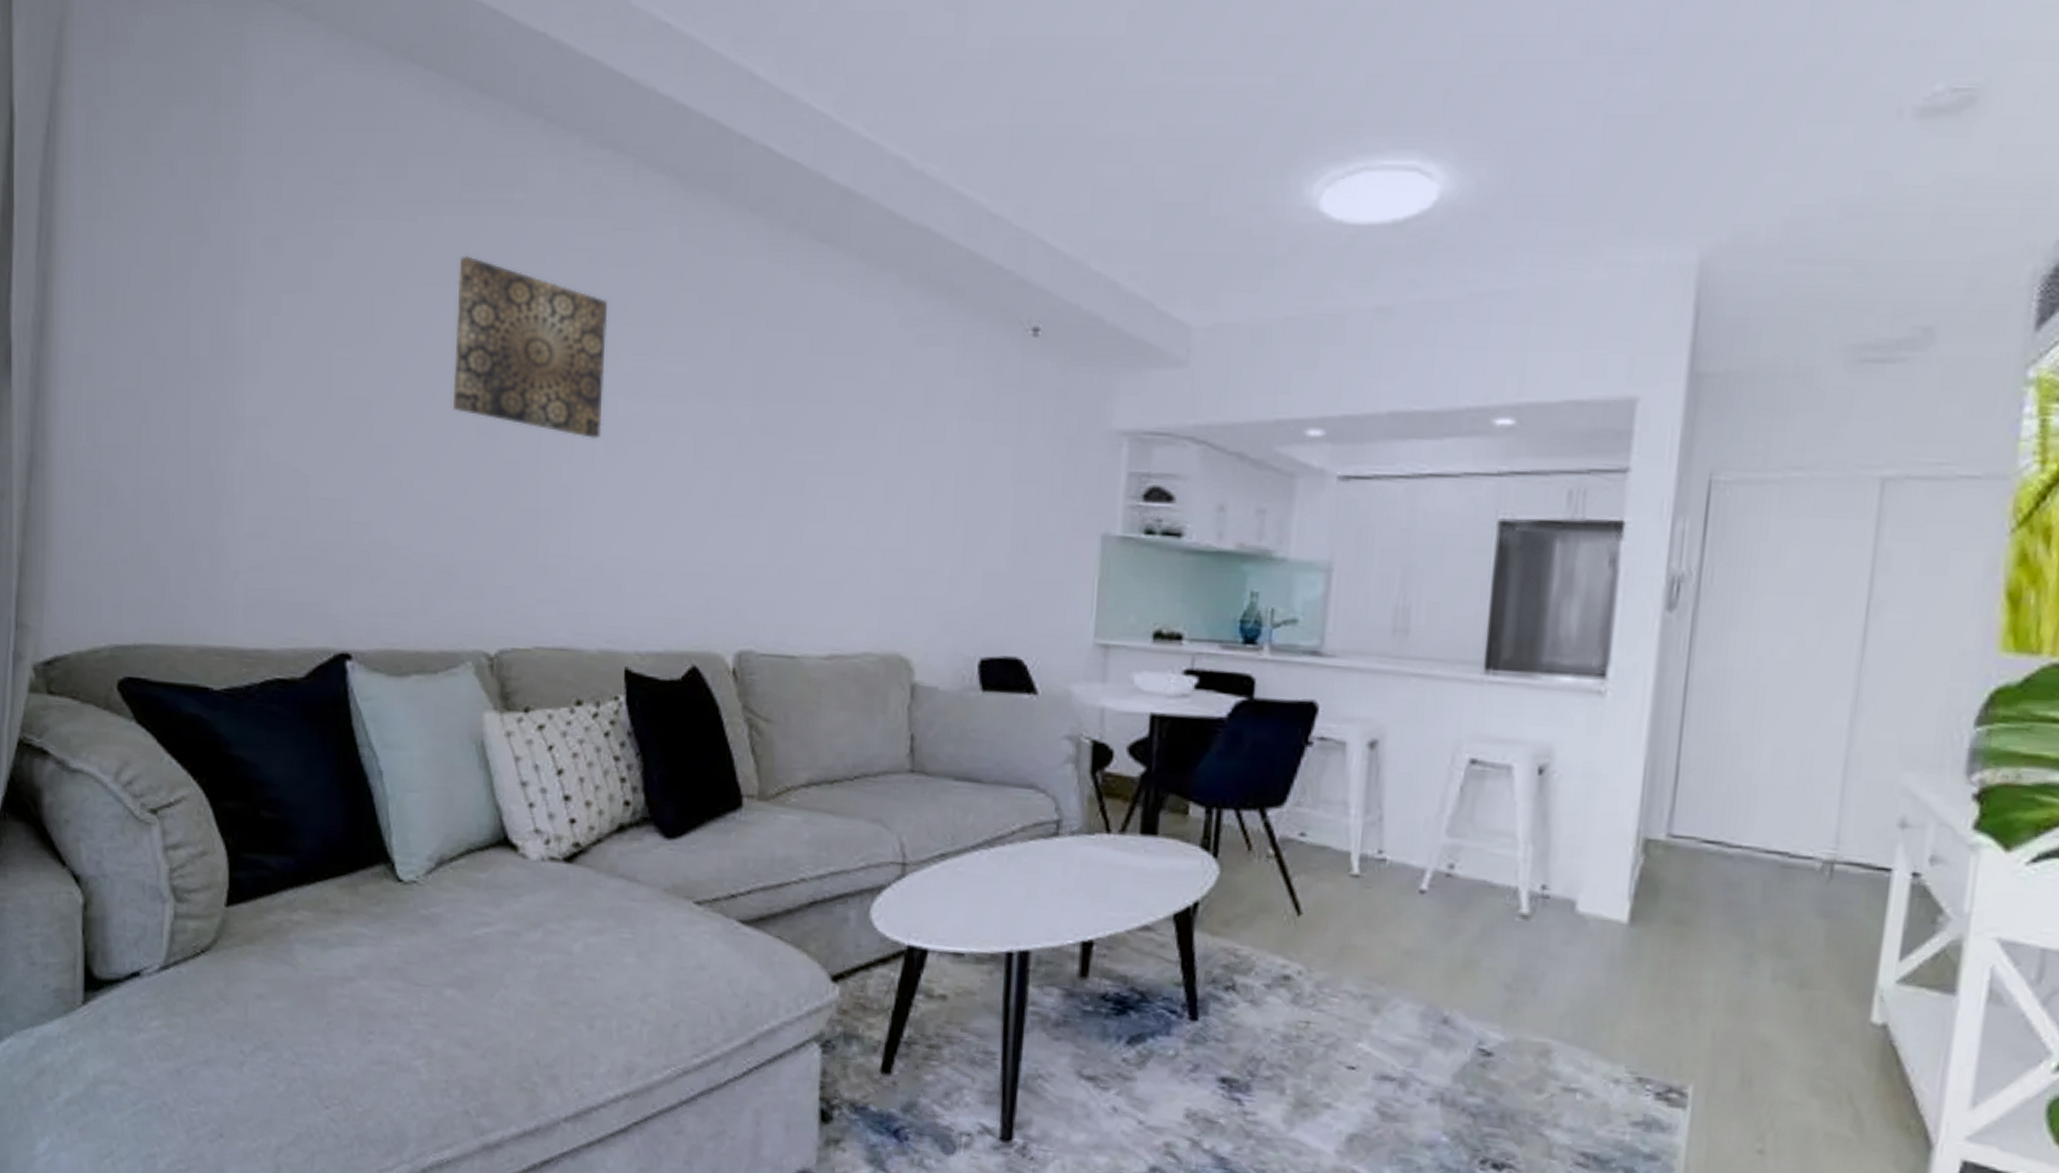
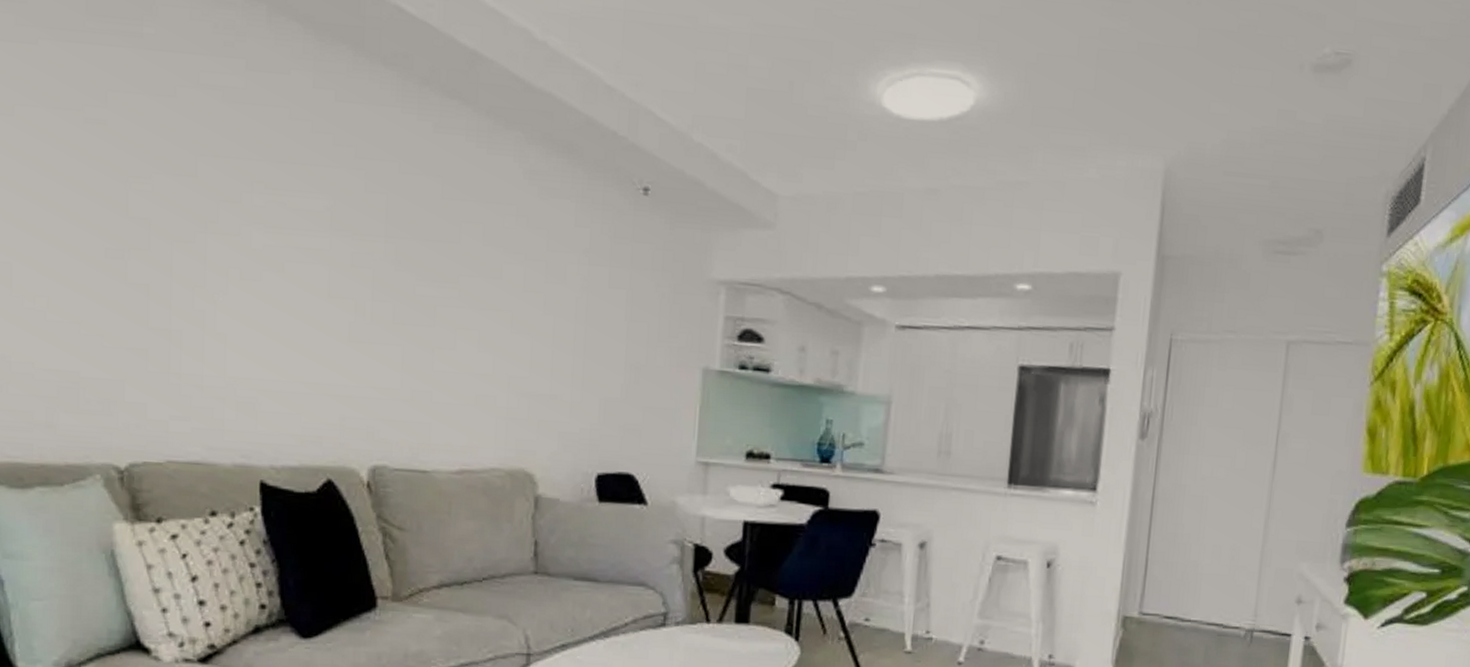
wall art: present [452,255,608,440] -> none [78,83,242,267]

